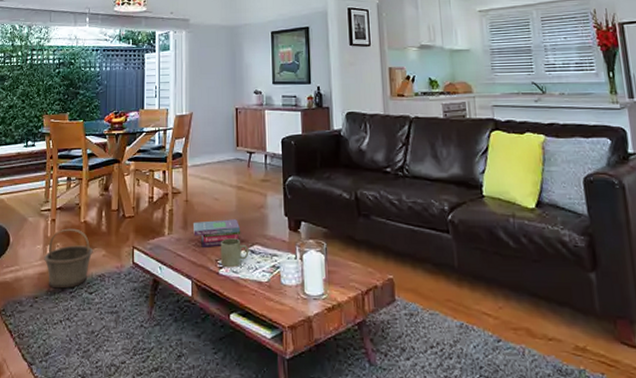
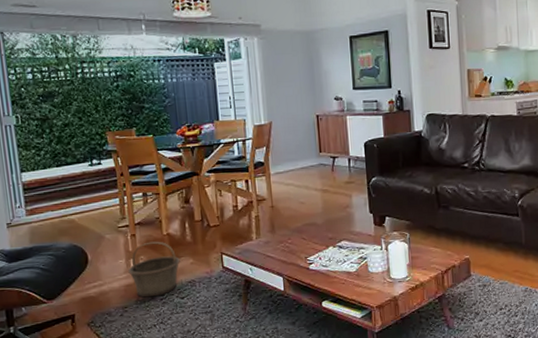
books: present [194,219,241,247] -> none [281,220,328,247]
mug: present [220,238,249,268] -> none [308,236,337,264]

